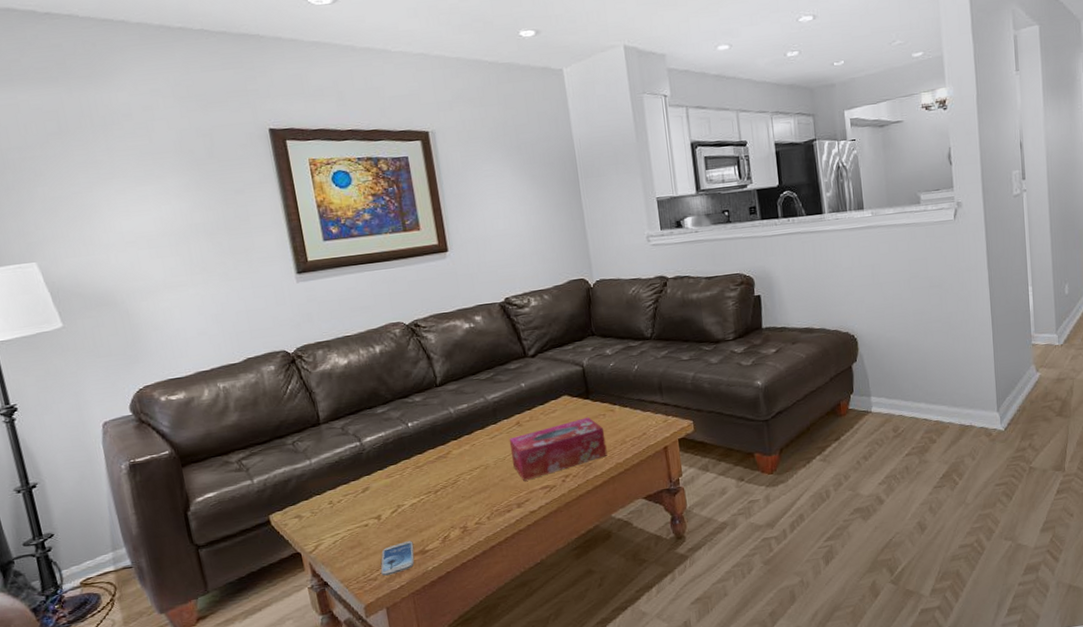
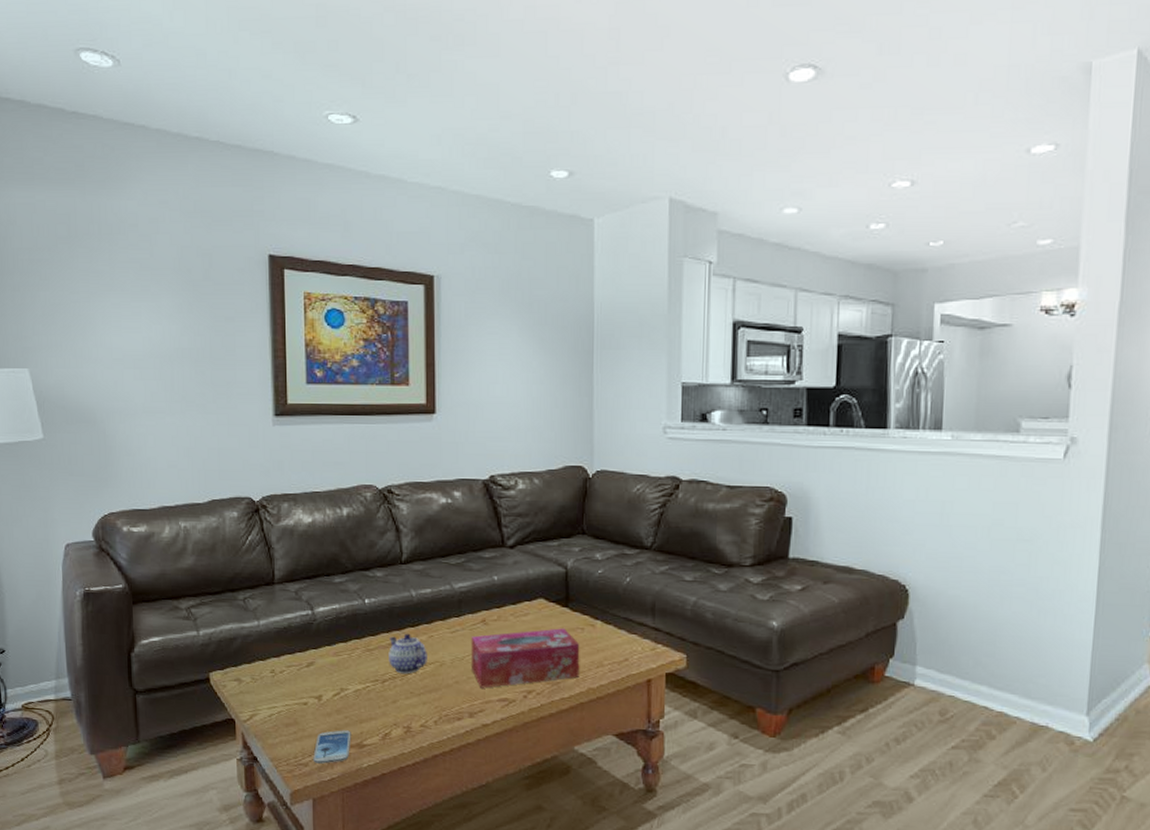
teapot: none [436,445,473,482] -> present [389,633,427,674]

